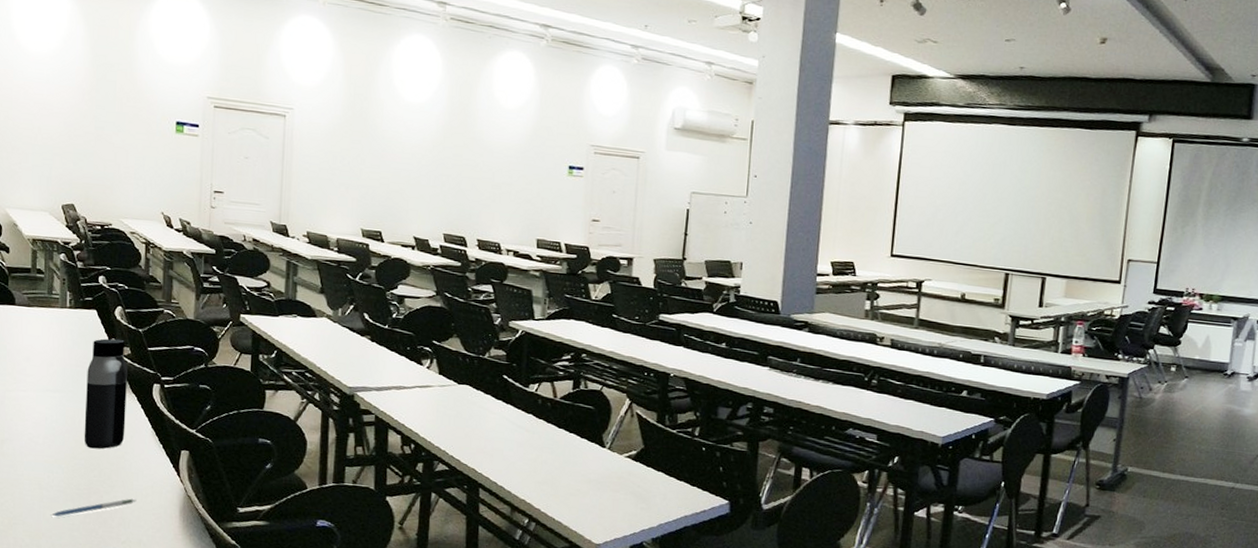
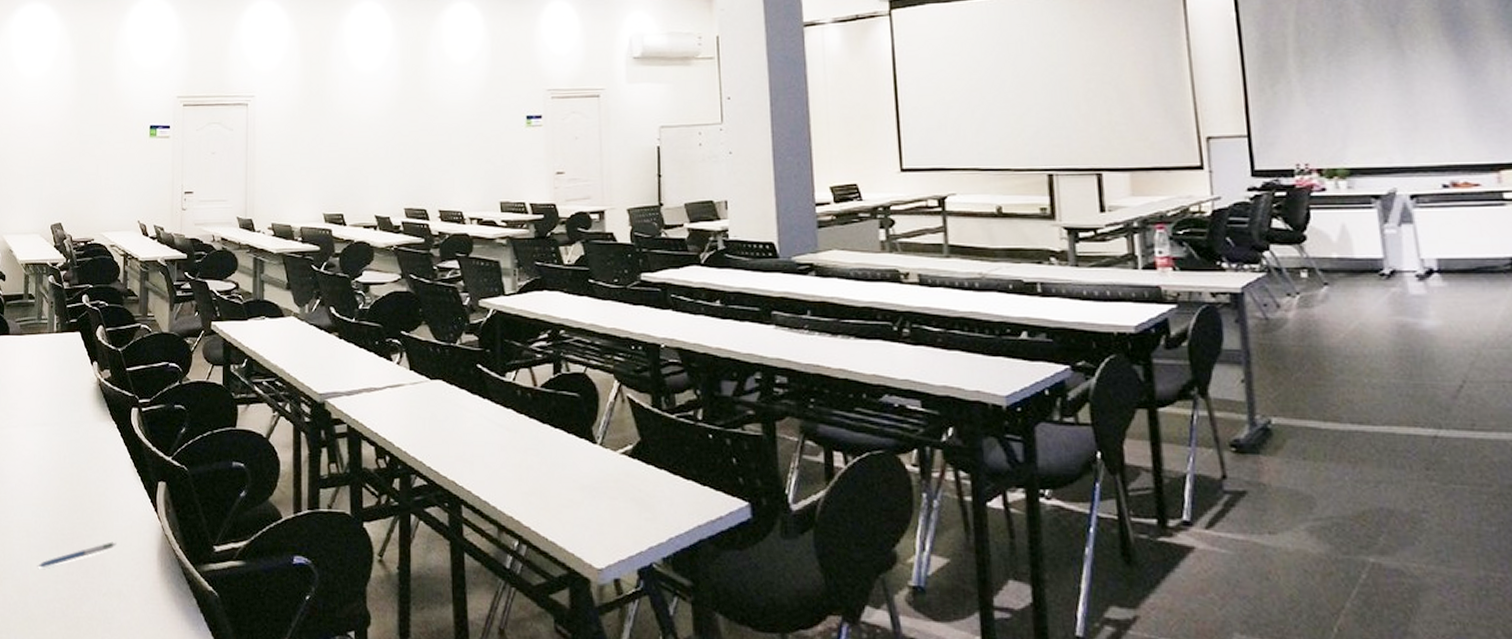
water bottle: present [84,338,127,449] -> none [68,361,108,487]

